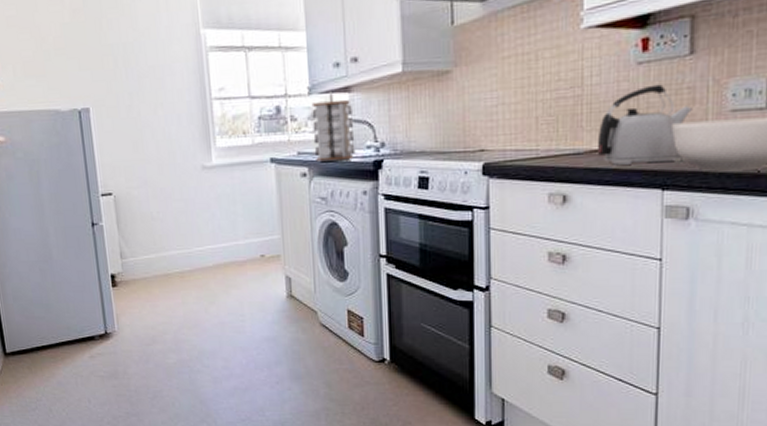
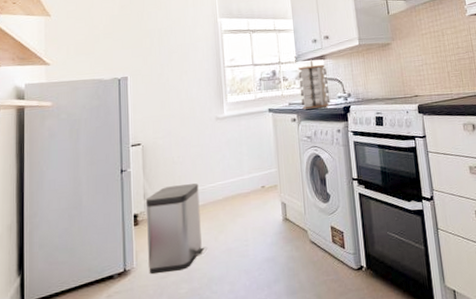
pedal bin: none [122,245,197,339] -> present [145,183,208,274]

